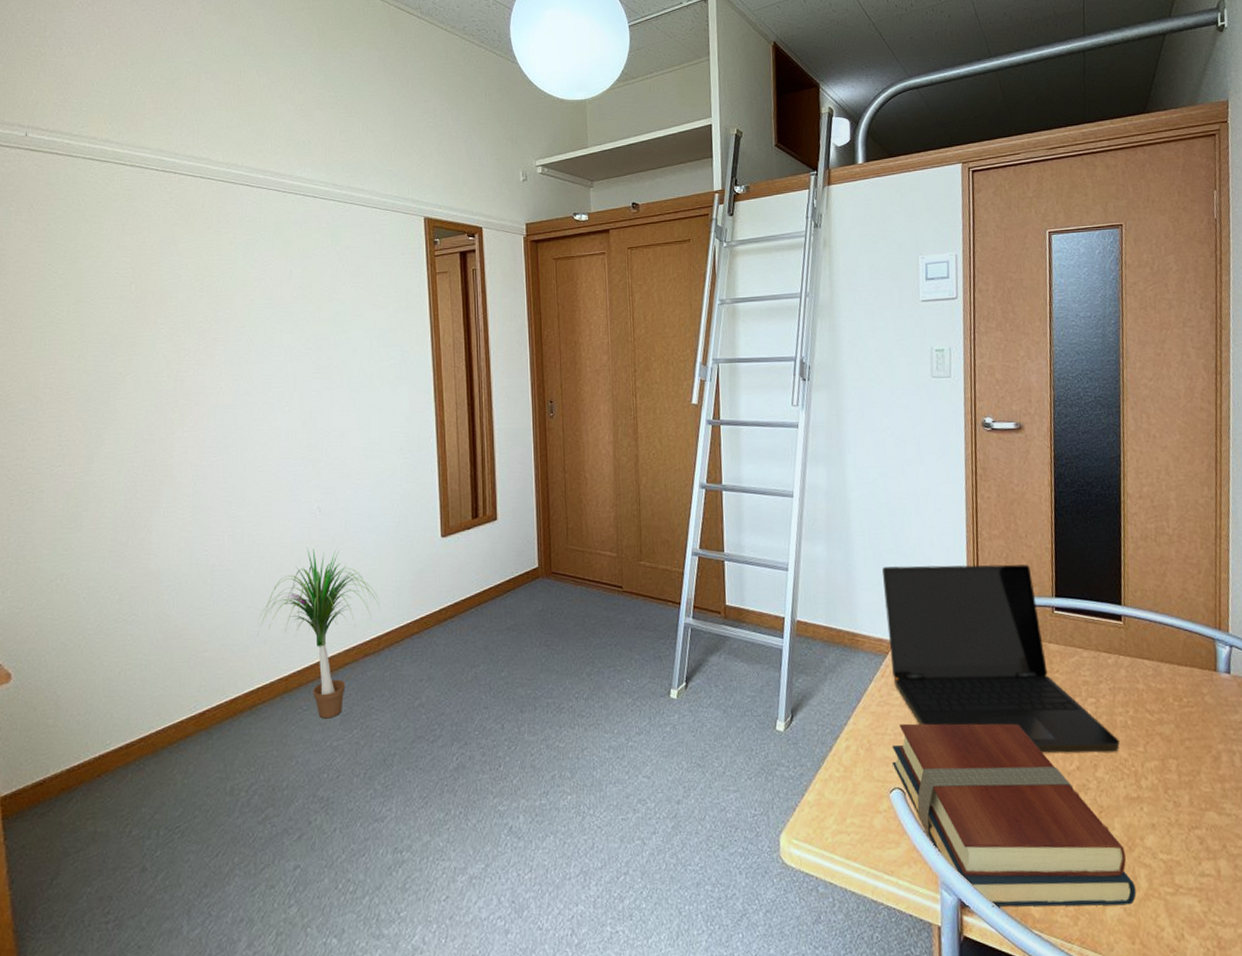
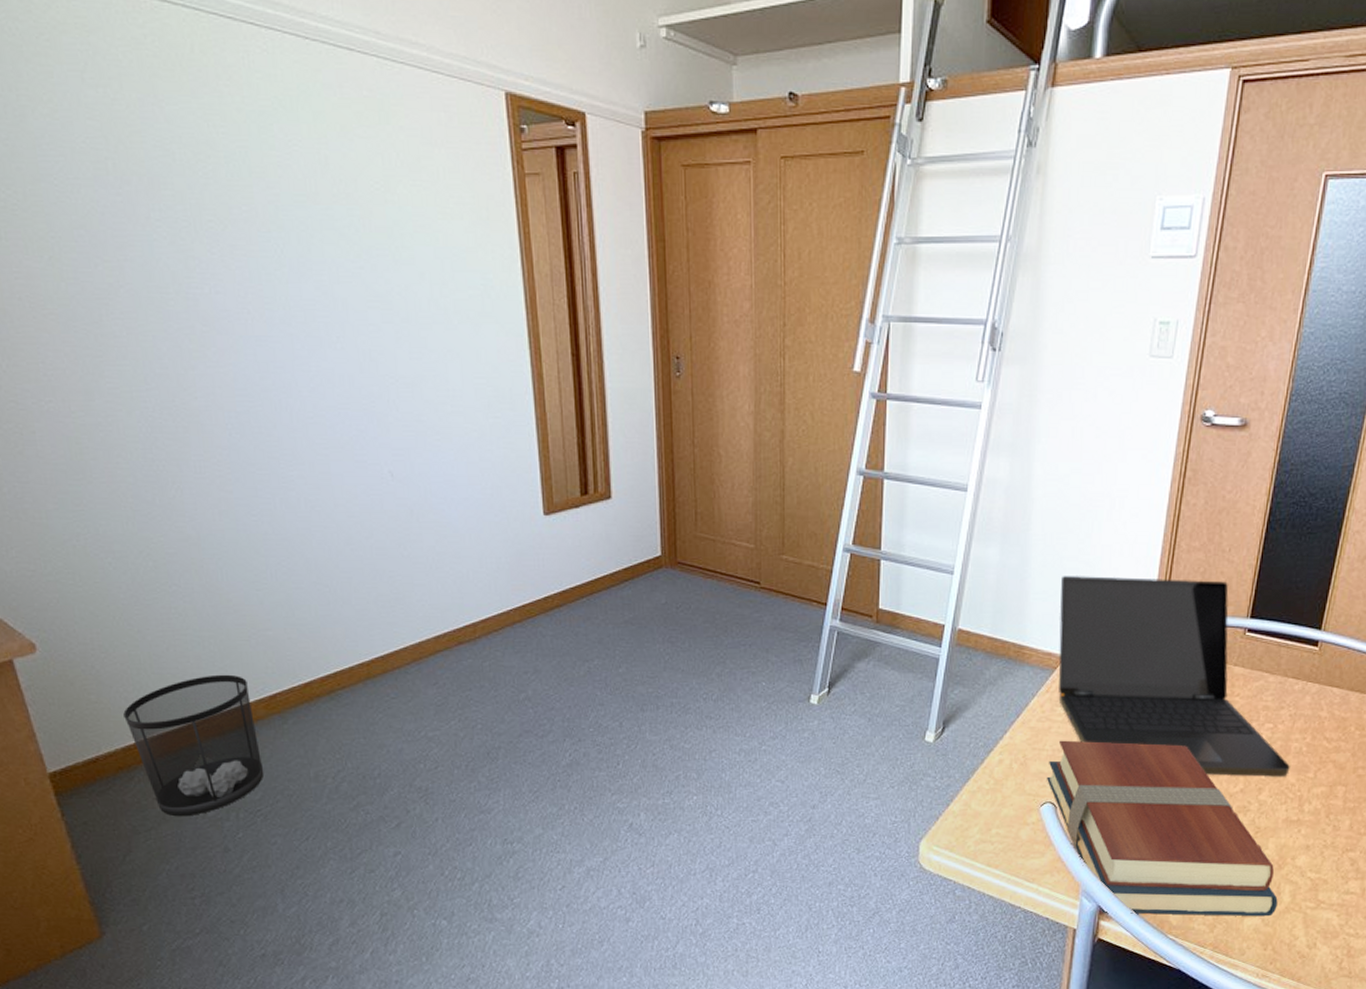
waste bin: none [73,694,187,837] -> present [123,674,264,817]
potted plant: present [257,548,380,719] -> none [328,519,474,708]

